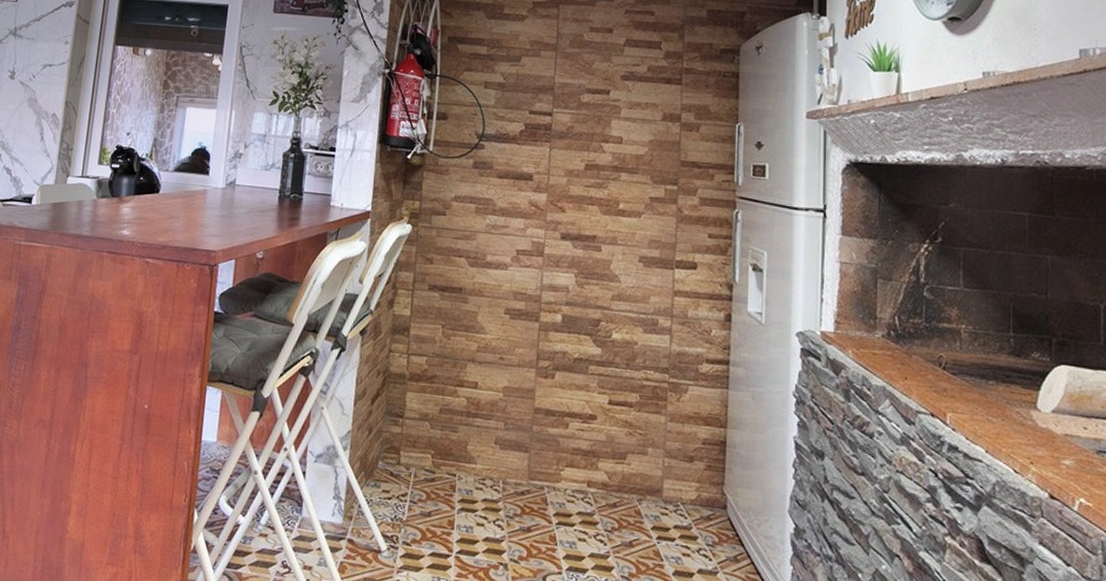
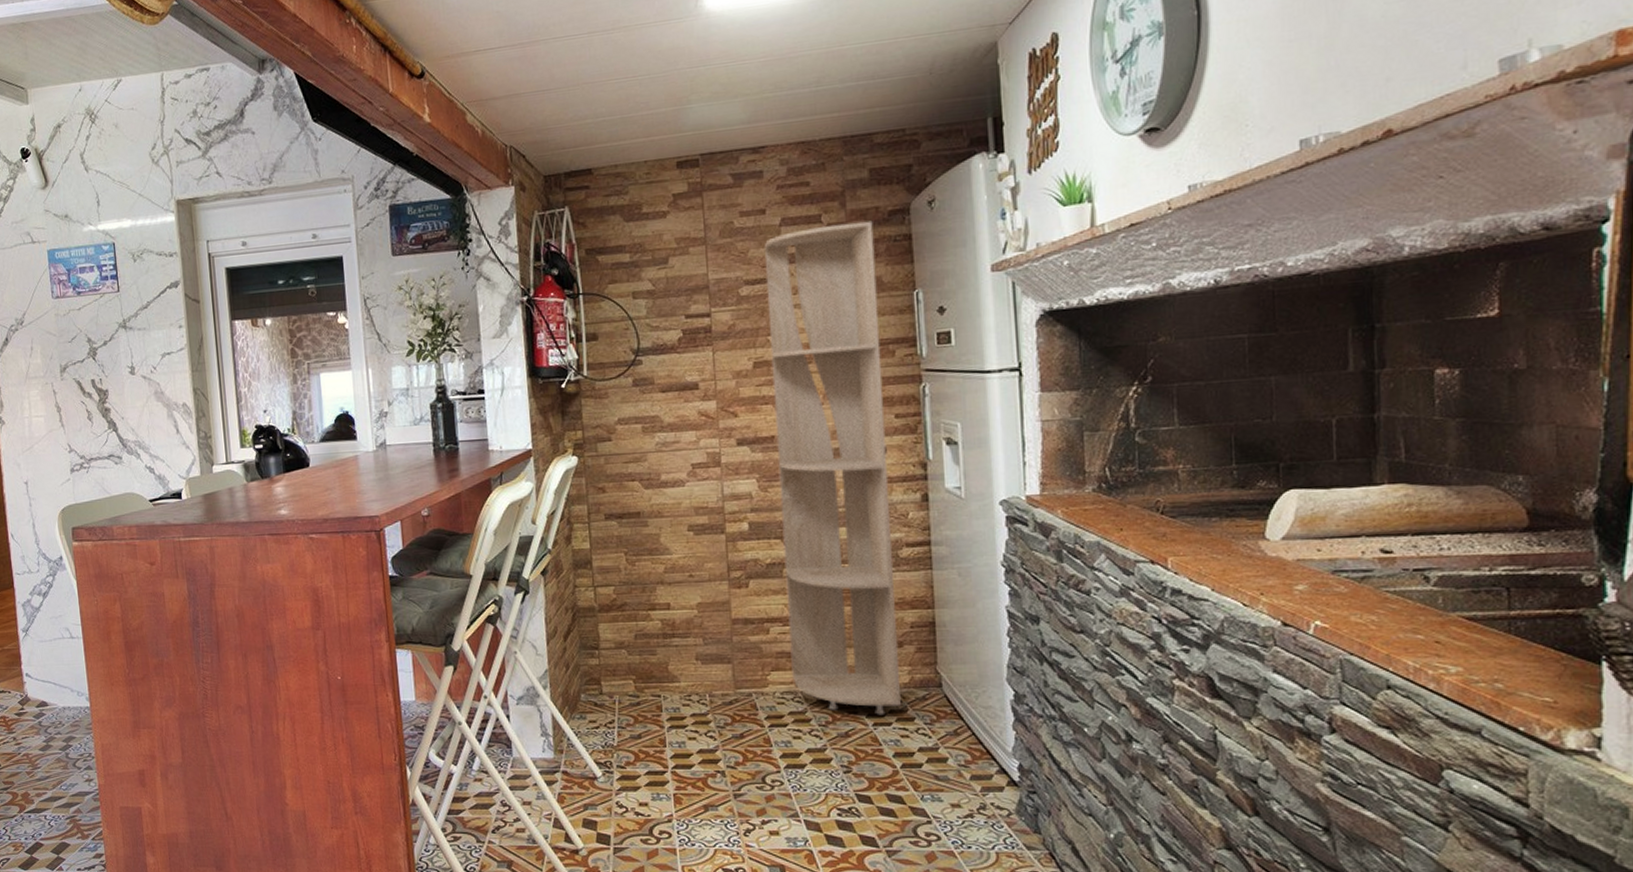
shelving unit: none [585,52,706,530] -> present [763,220,901,715]

